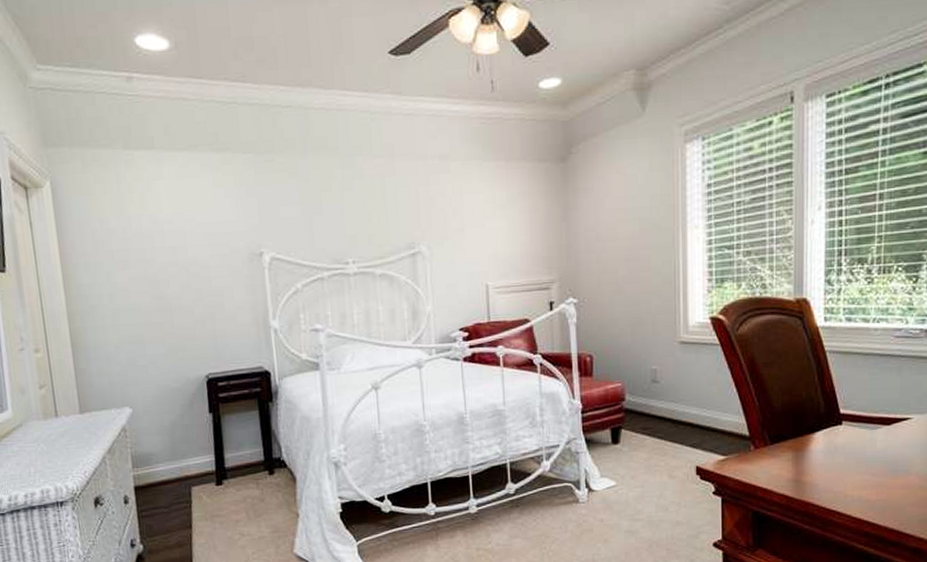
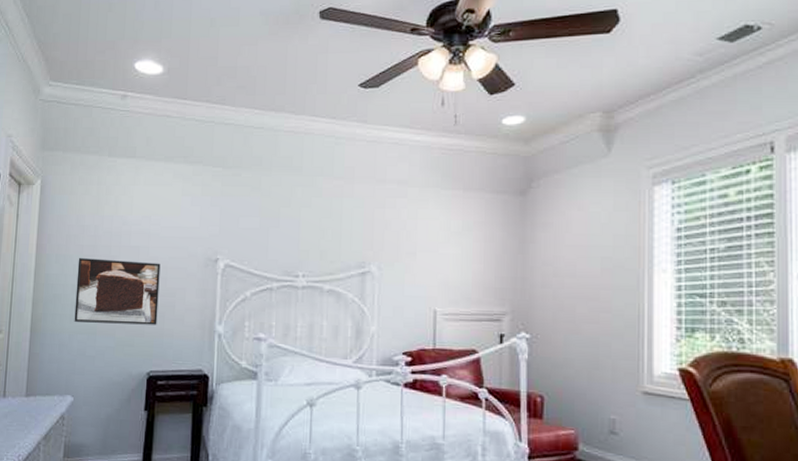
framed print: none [110,262,208,332] -> present [74,258,161,325]

